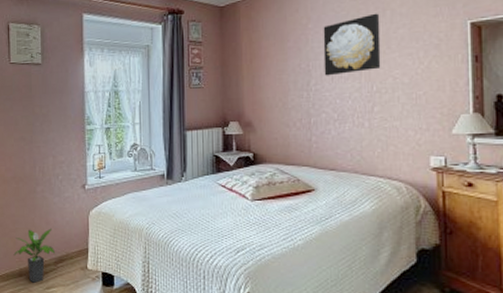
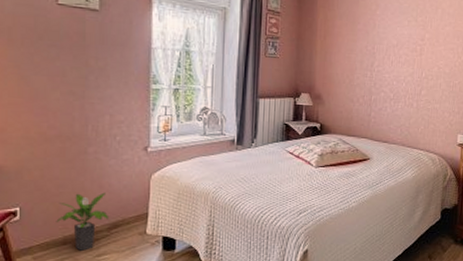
wall art: present [323,13,381,76] -> none [386,9,433,60]

